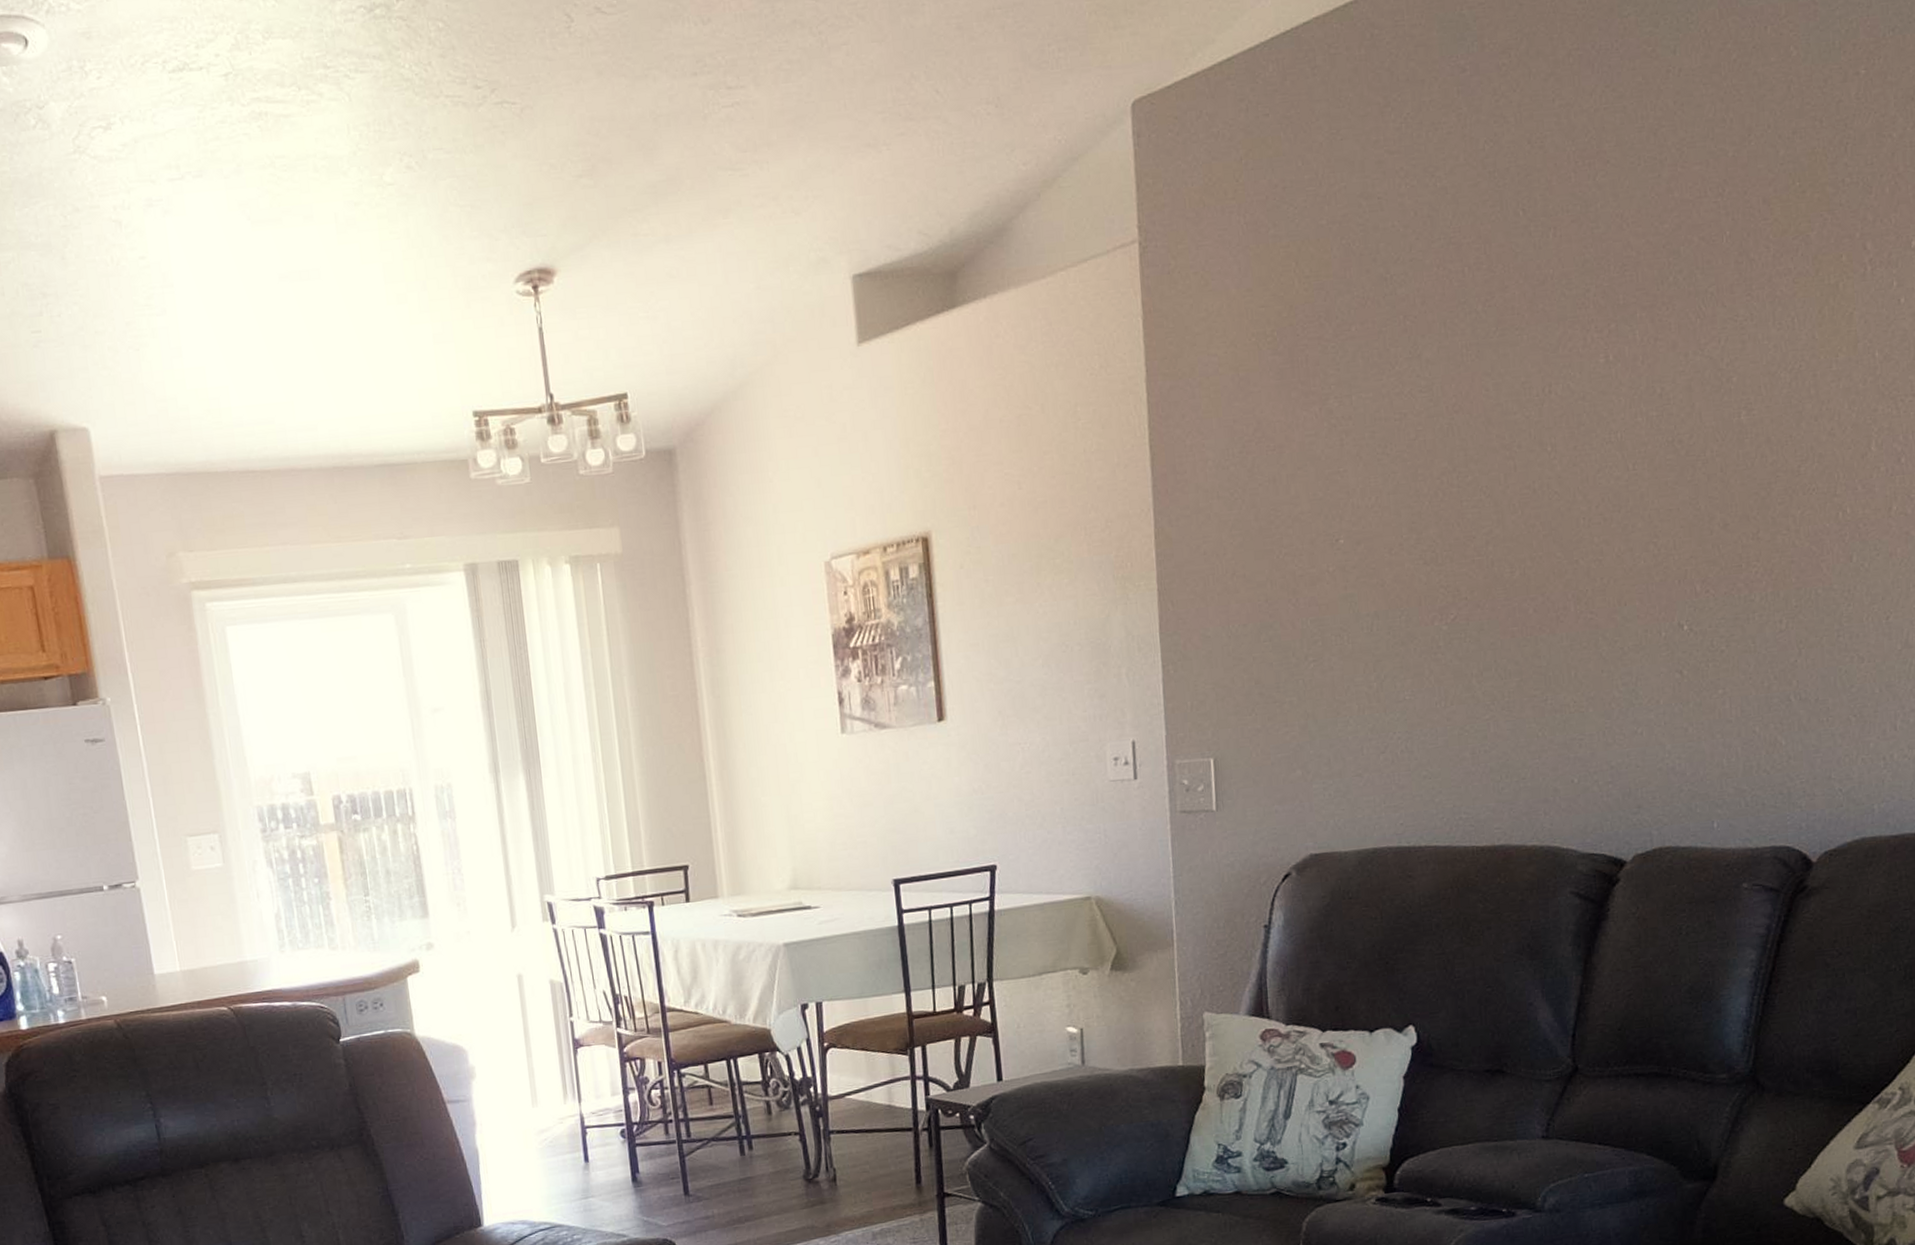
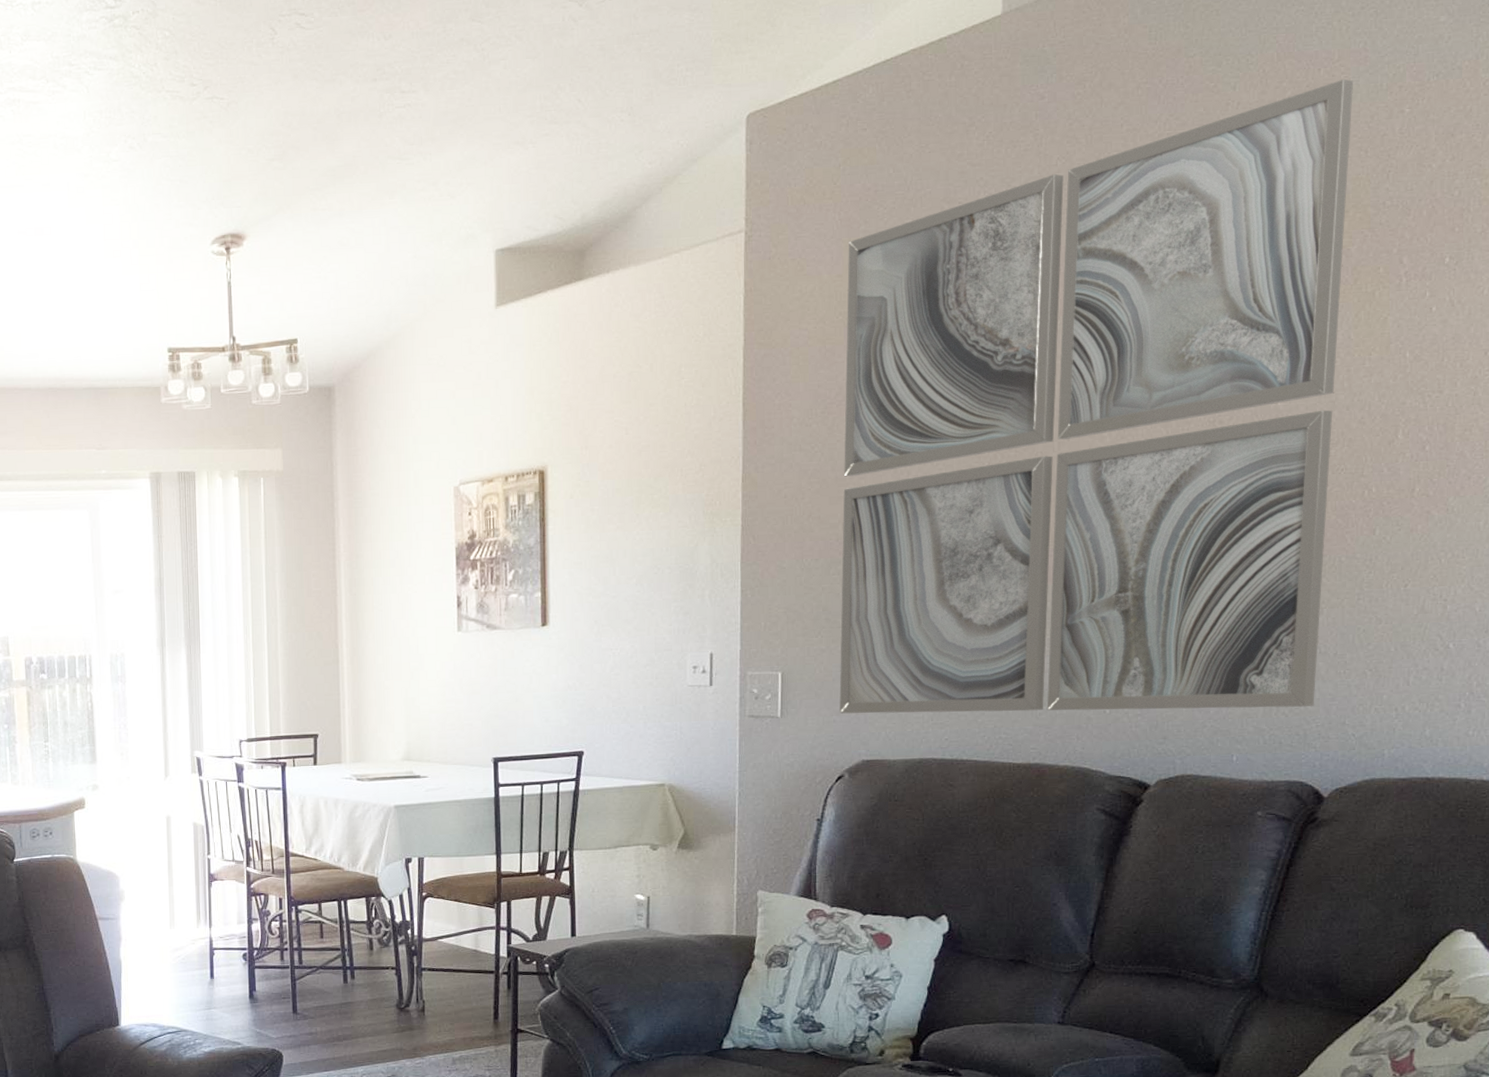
wall art: none [1257,37,1804,802] -> present [839,78,1354,714]

